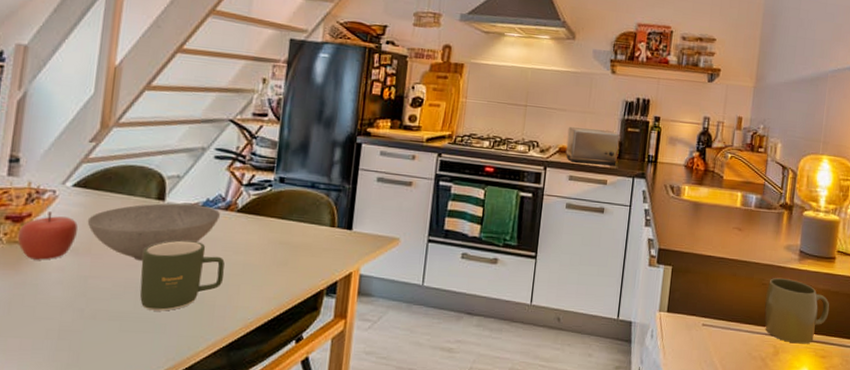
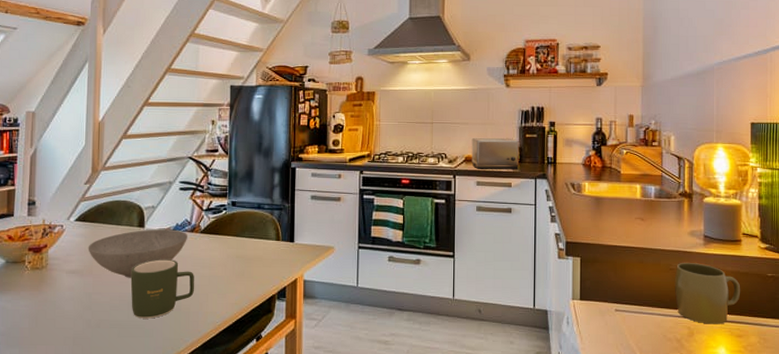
fruit: present [17,212,79,260] -> none [38,242,82,282]

